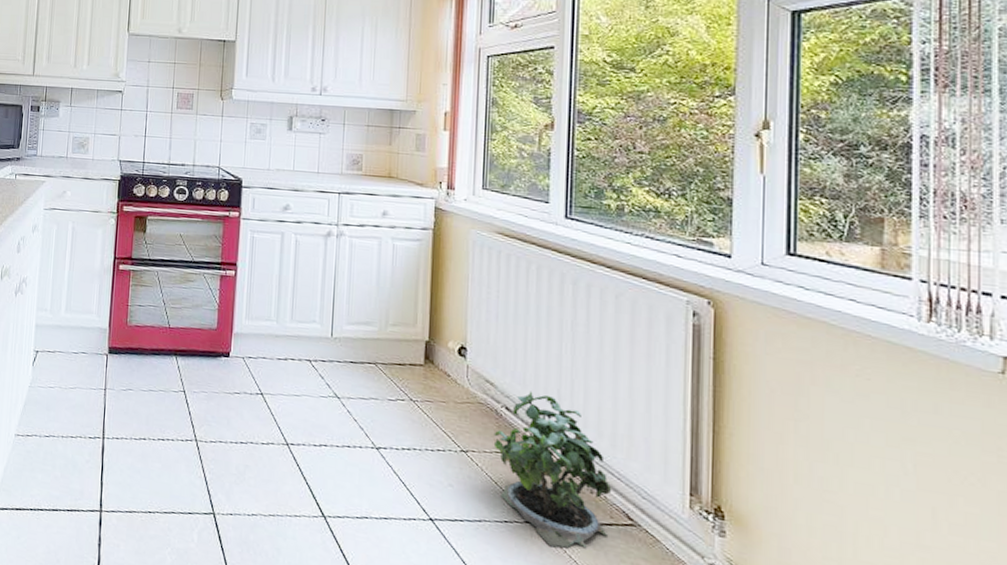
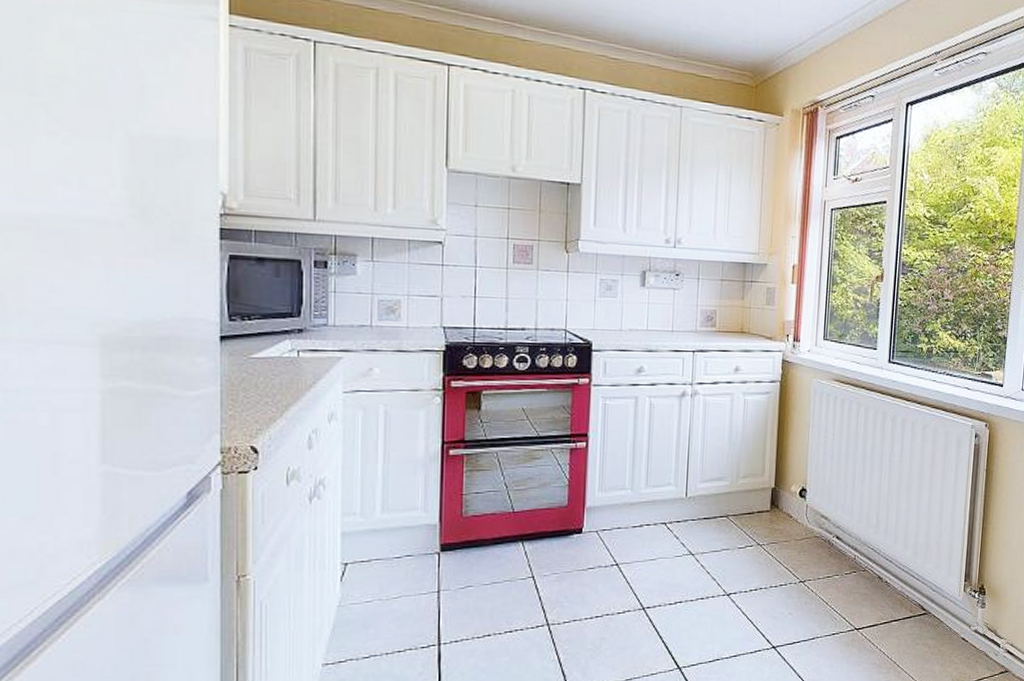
potted plant: present [493,391,612,548] -> none [826,519,913,646]

